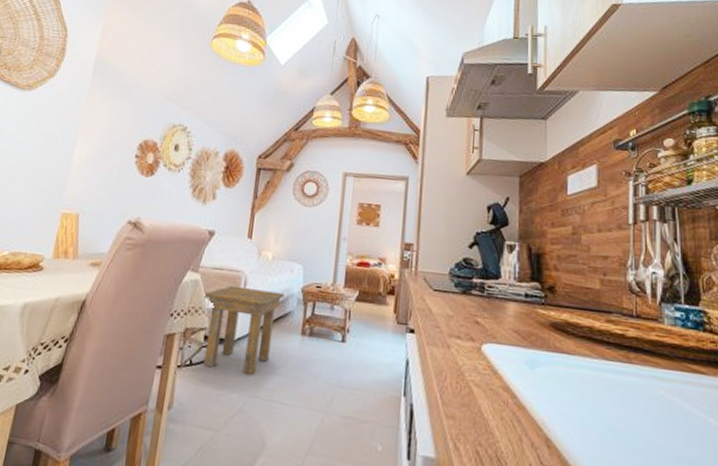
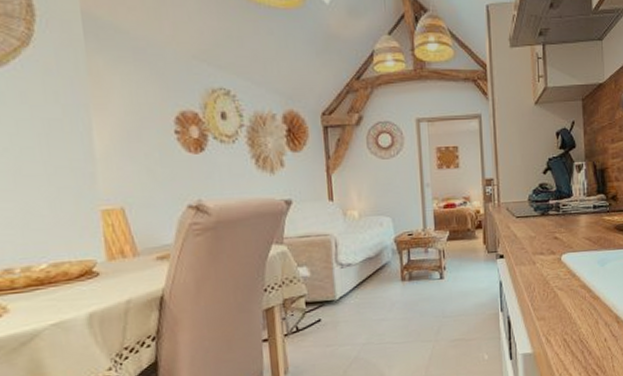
side table: present [203,285,285,375] -> none [295,247,379,329]

